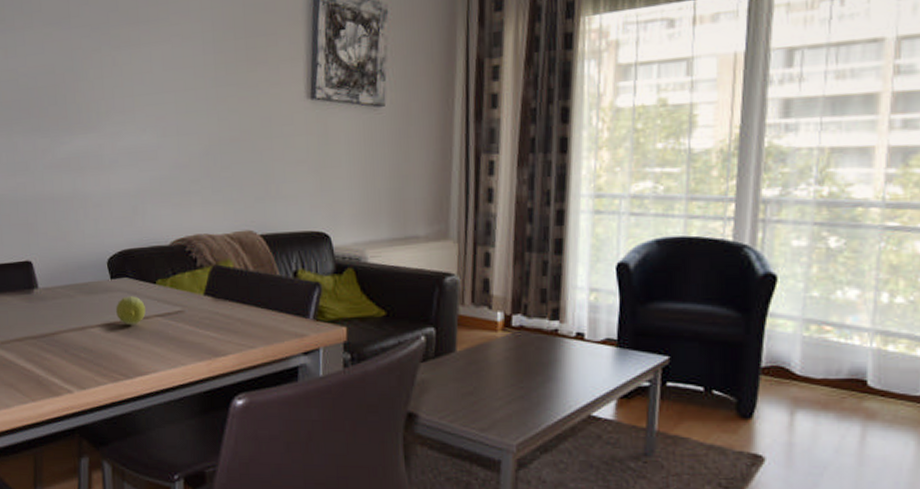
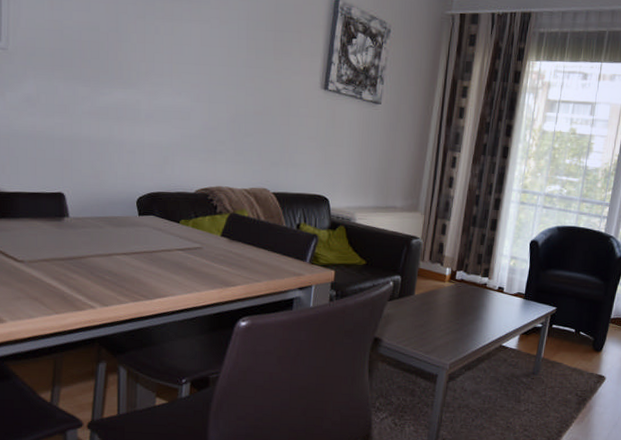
fruit: present [116,296,146,325] -> none [141,231,168,256]

